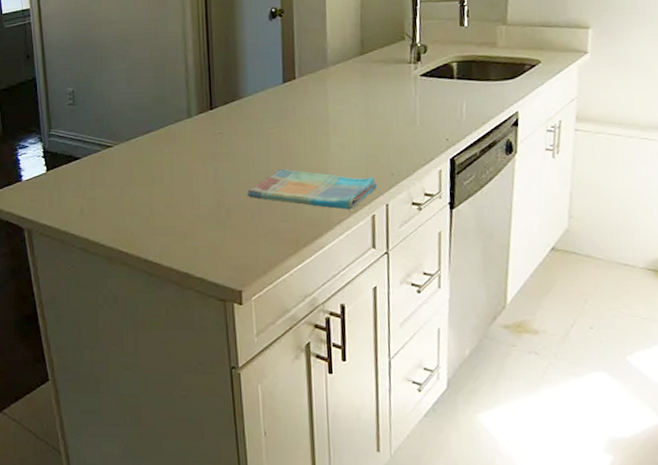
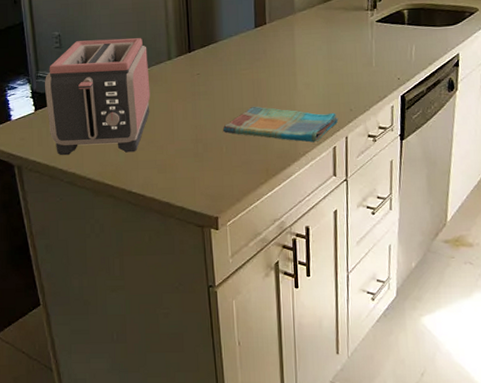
toaster: none [57,94,169,220] -> present [45,38,151,156]

